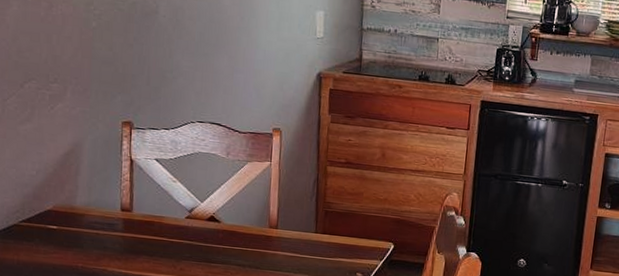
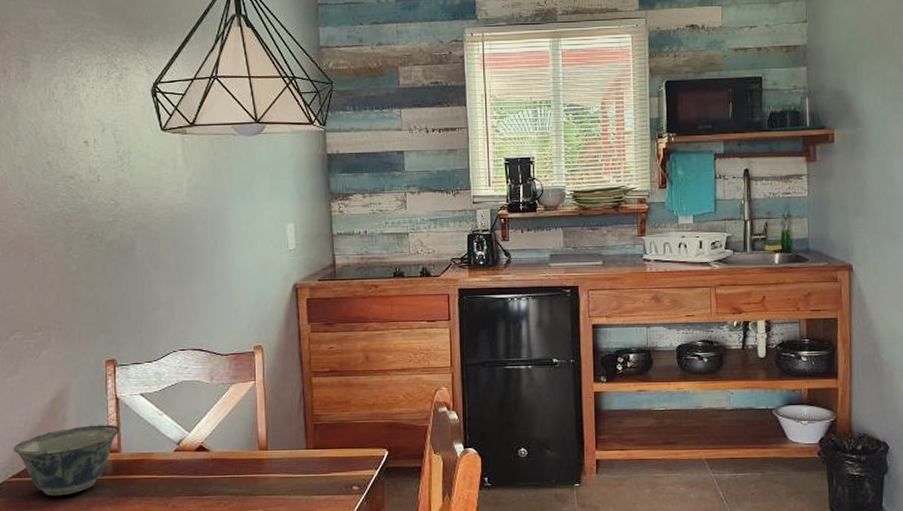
bowl: none [24,182,133,246] -> present [13,425,120,496]

